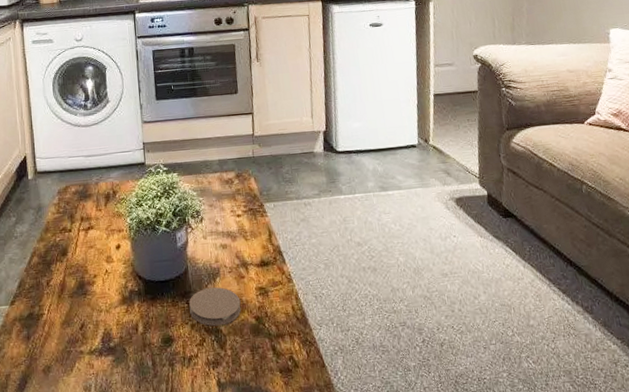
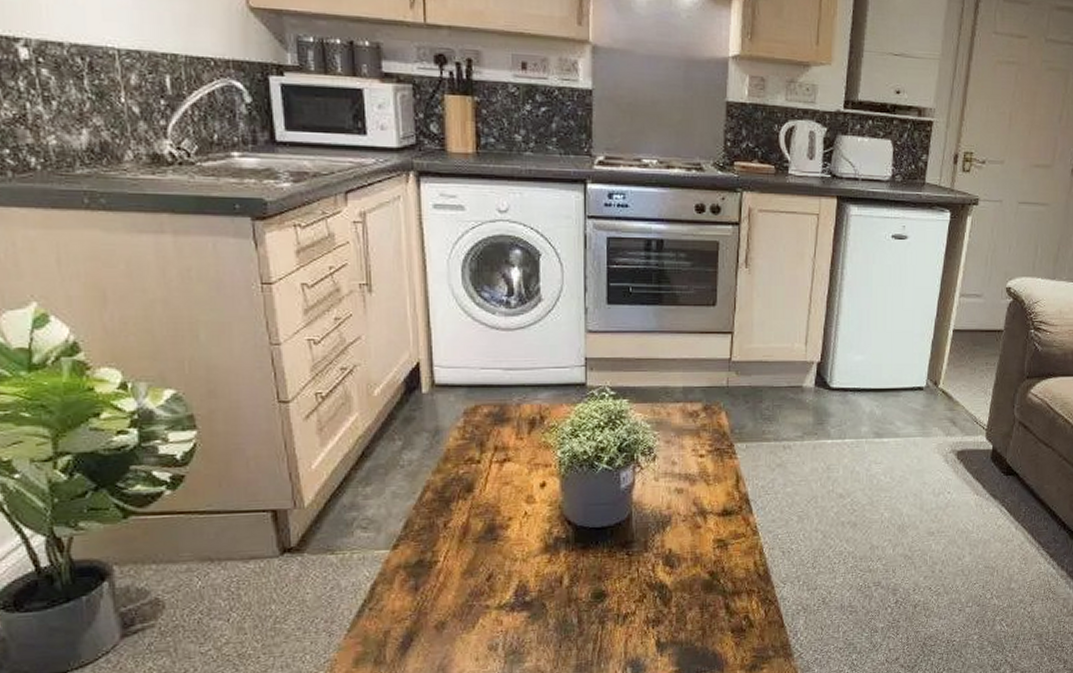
coaster: present [189,287,242,327] -> none [630,536,694,581]

